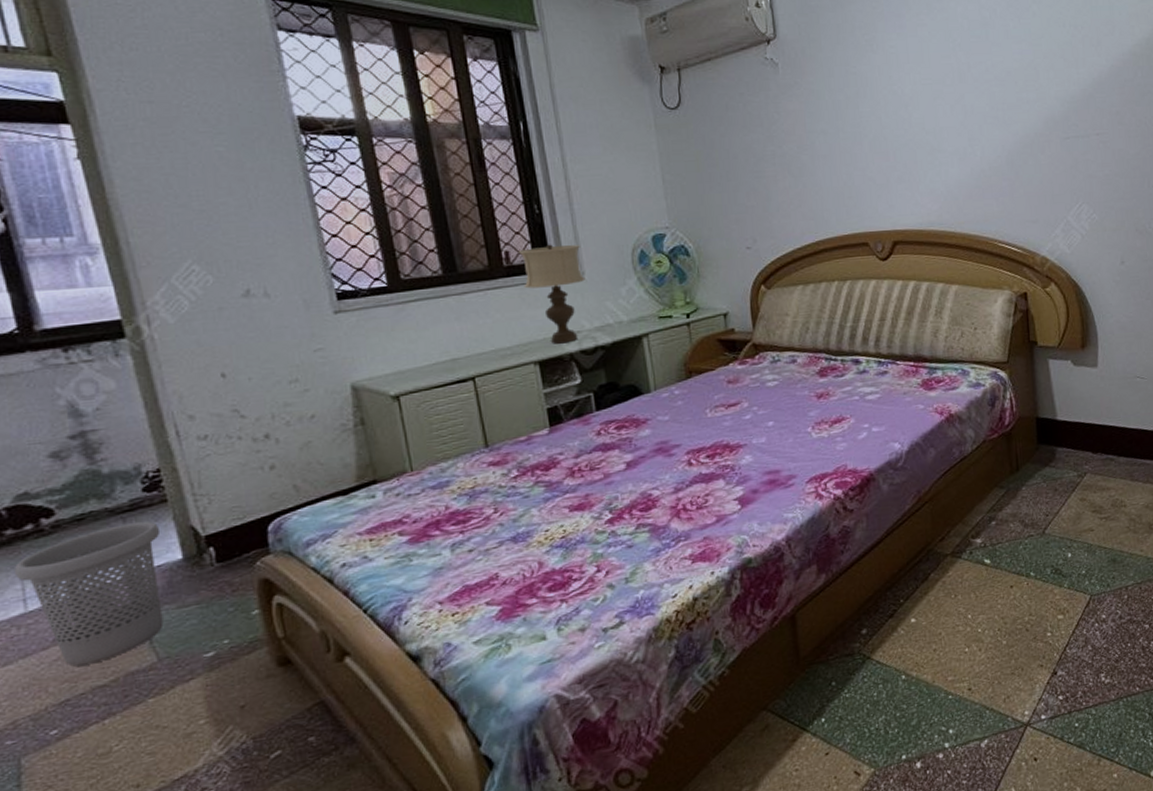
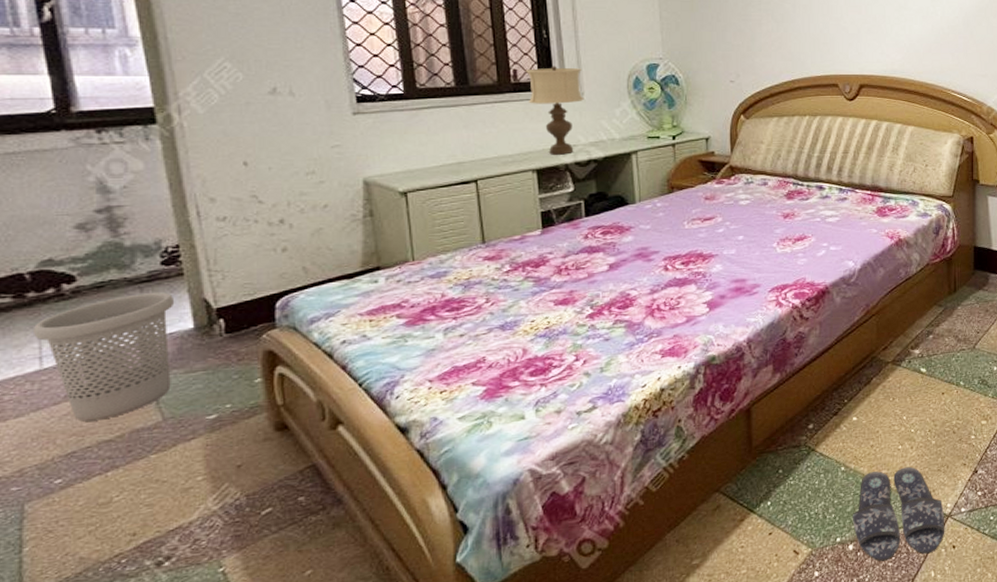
slippers: none [917,671,1024,779] -> present [852,466,945,561]

